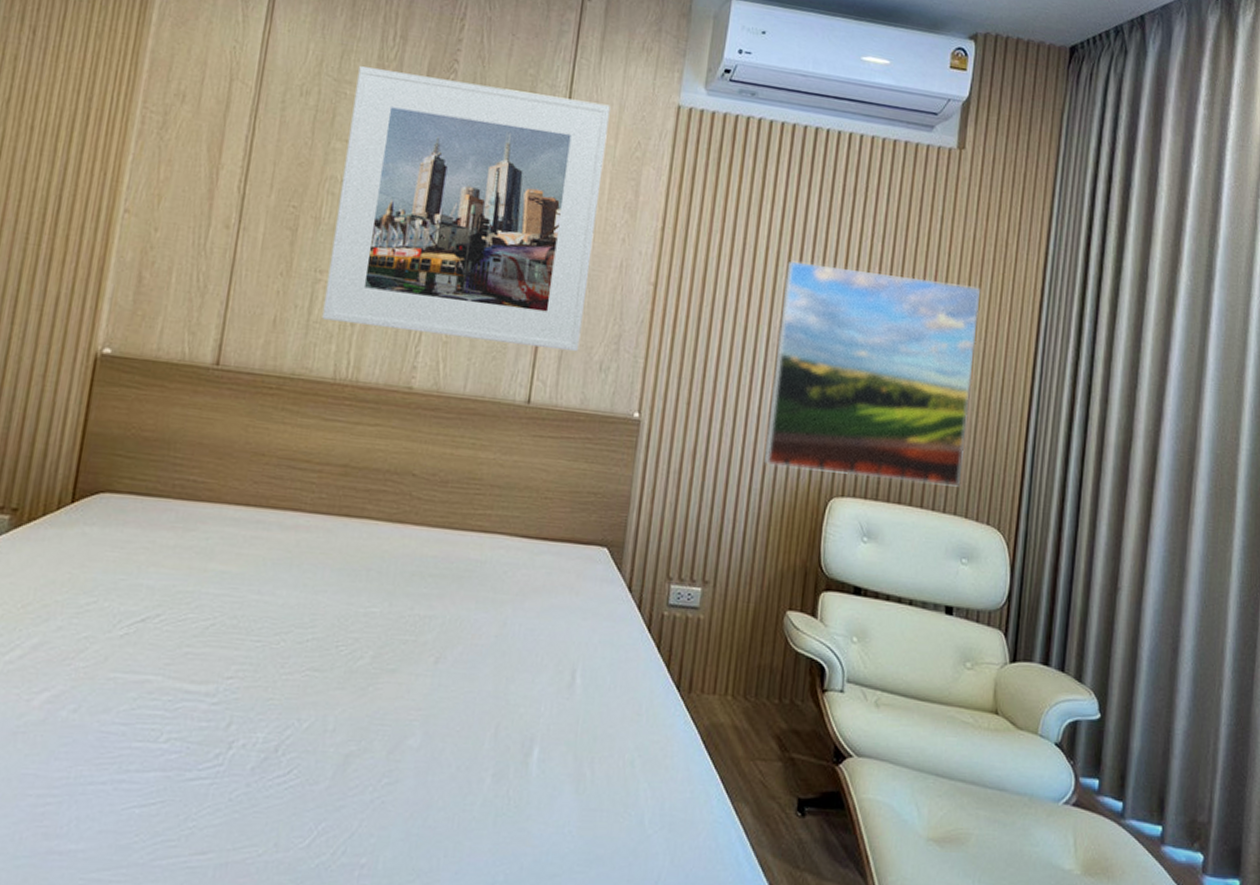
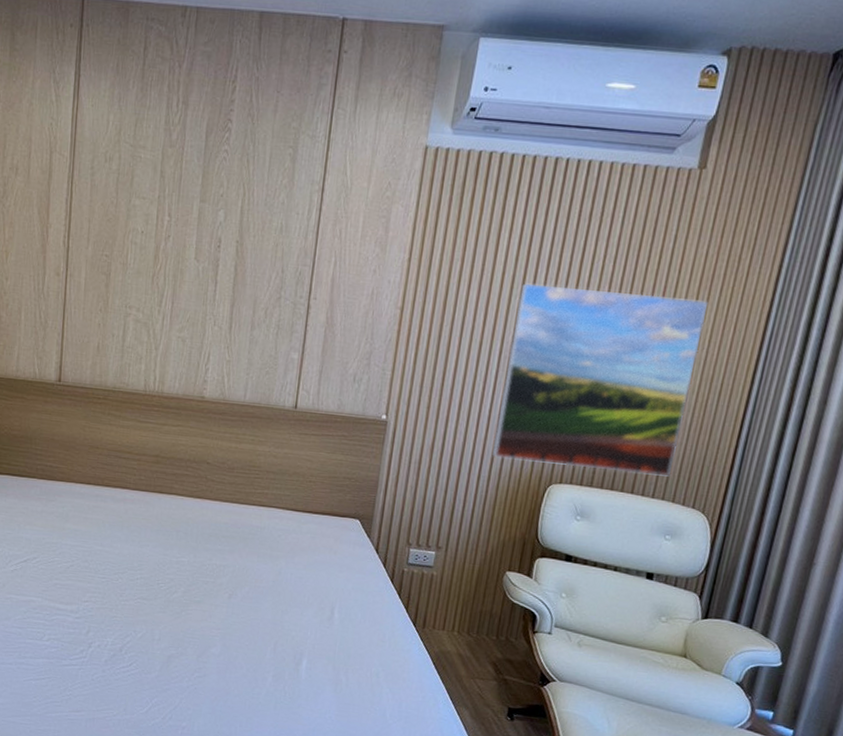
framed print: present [322,66,610,352] -> none [133,132,364,367]

